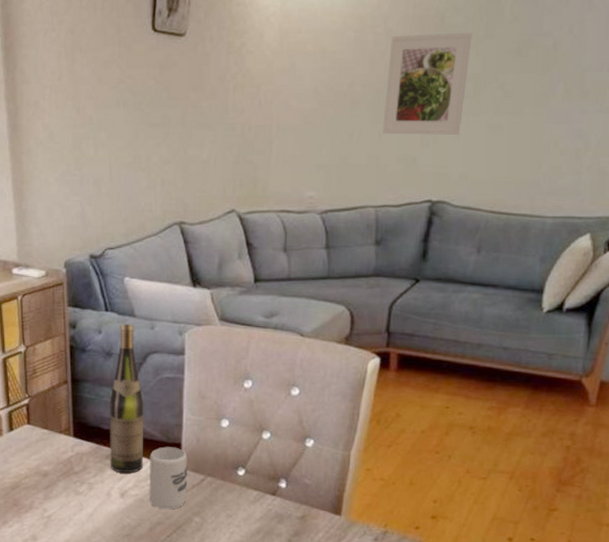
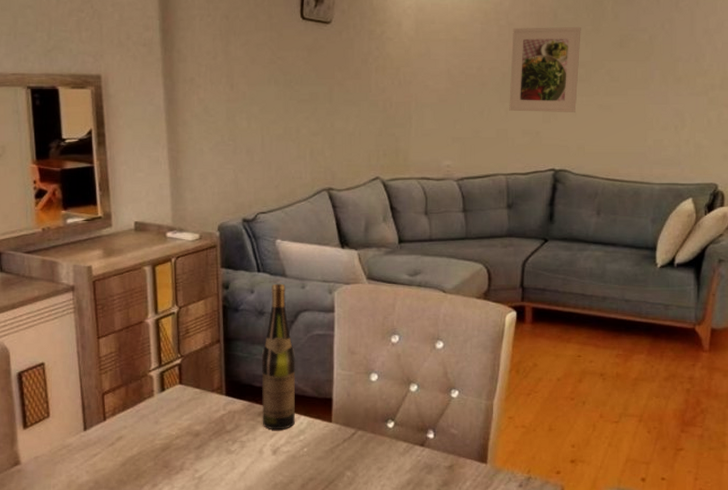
cup: present [149,446,188,510] -> none [301,402,339,465]

